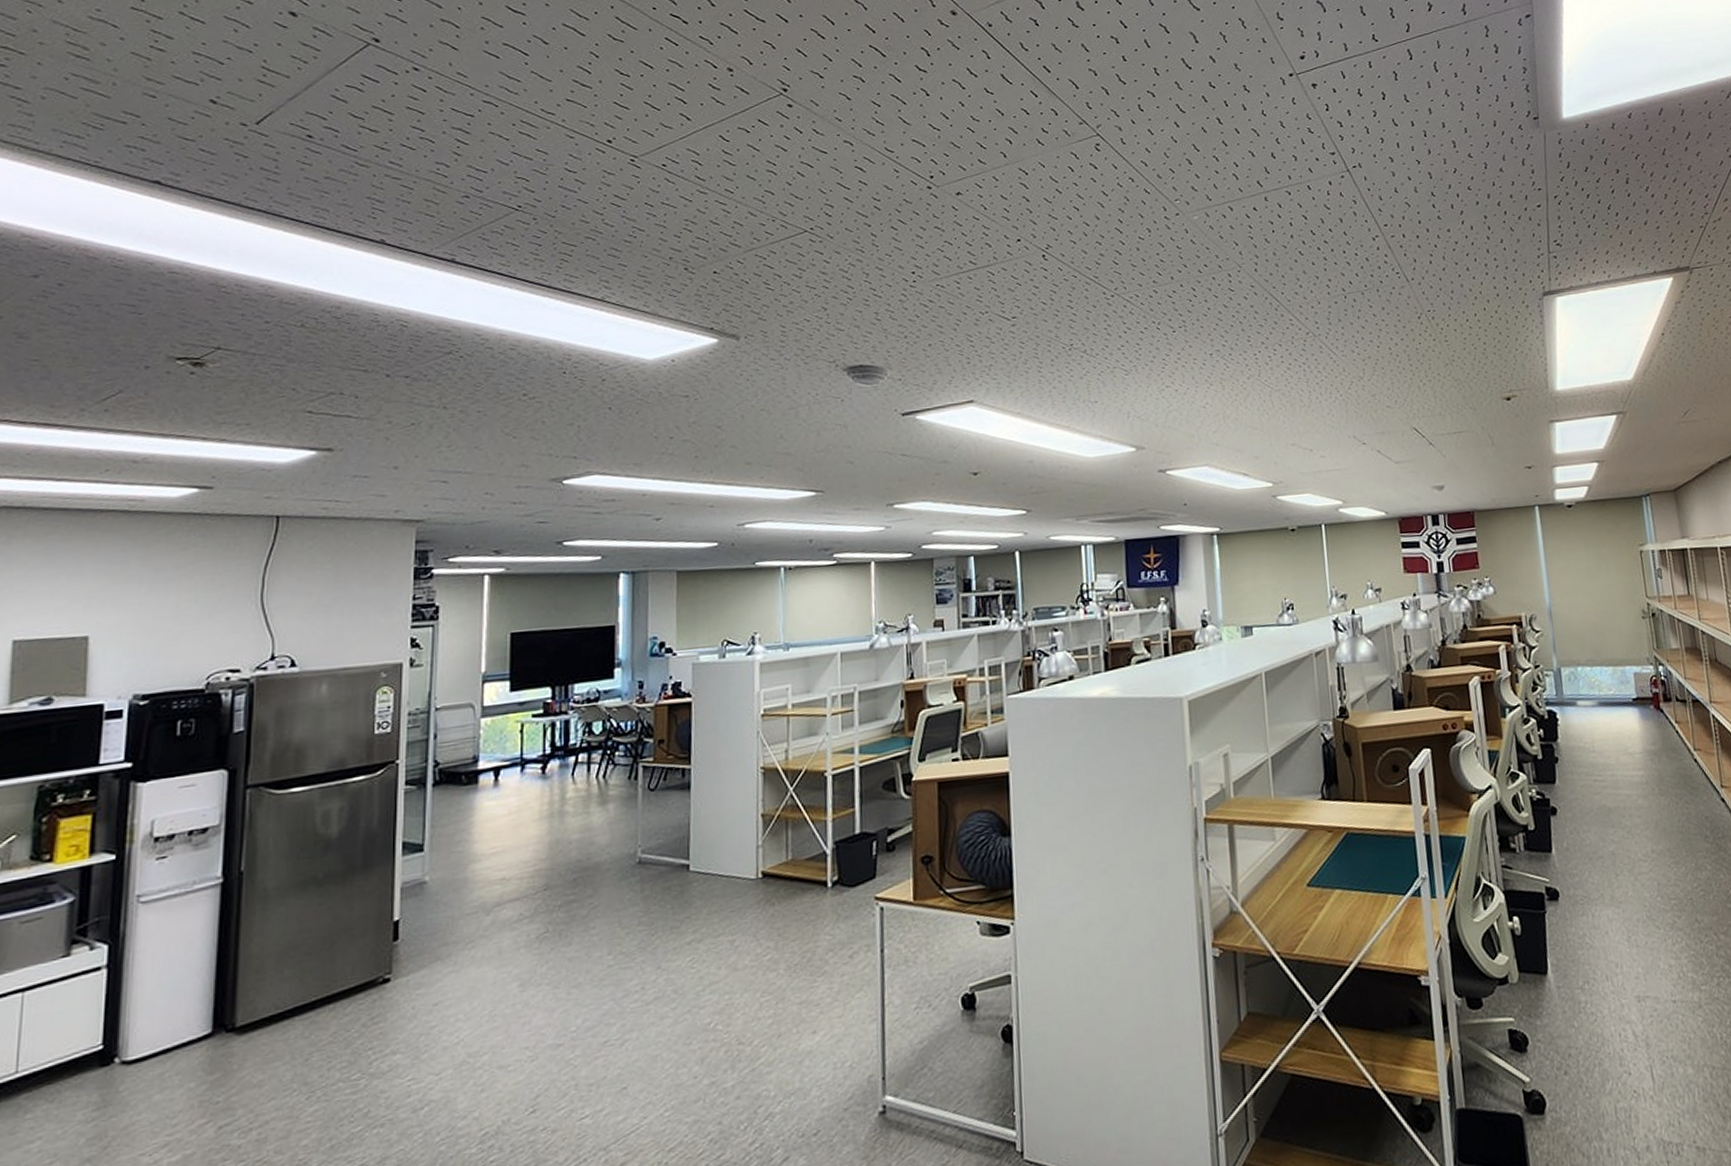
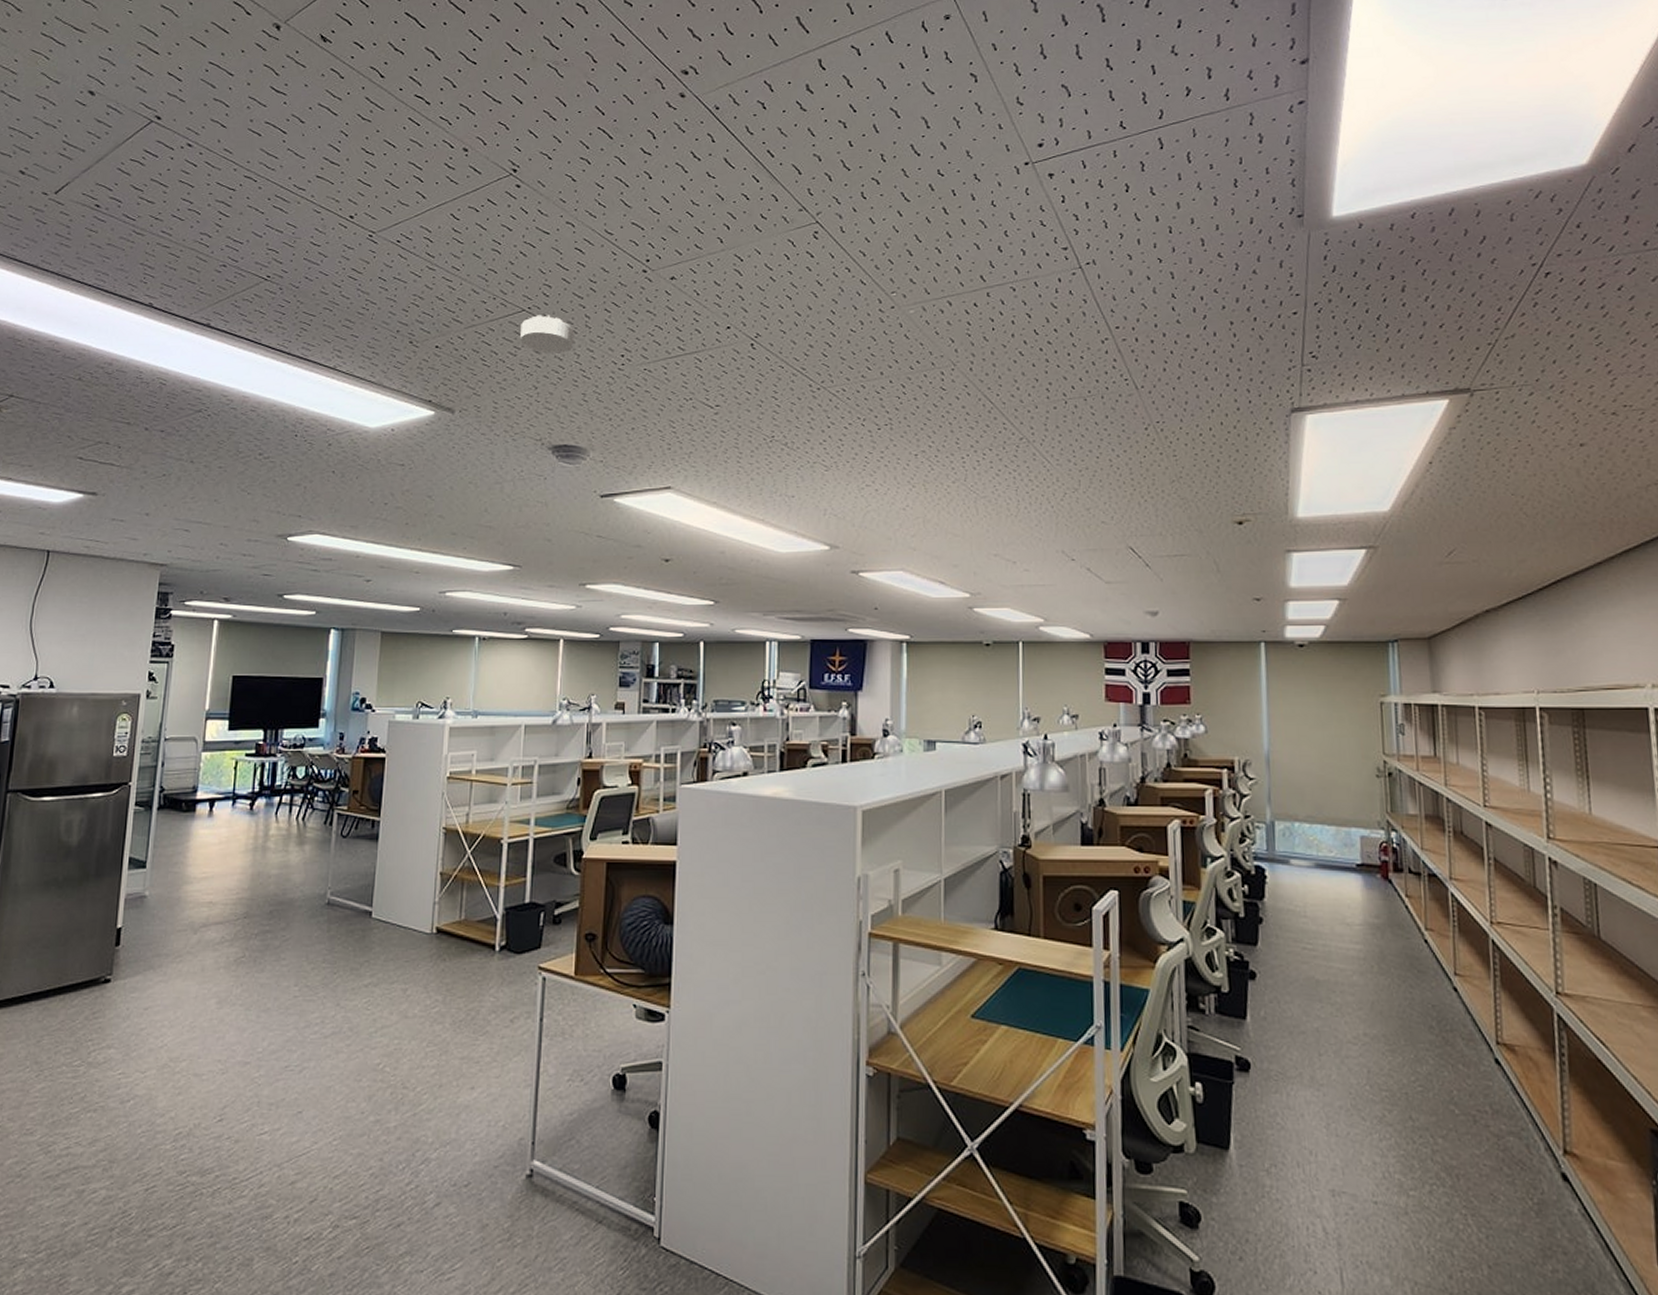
smoke detector: none [804,235,862,274] -> present [520,315,574,354]

